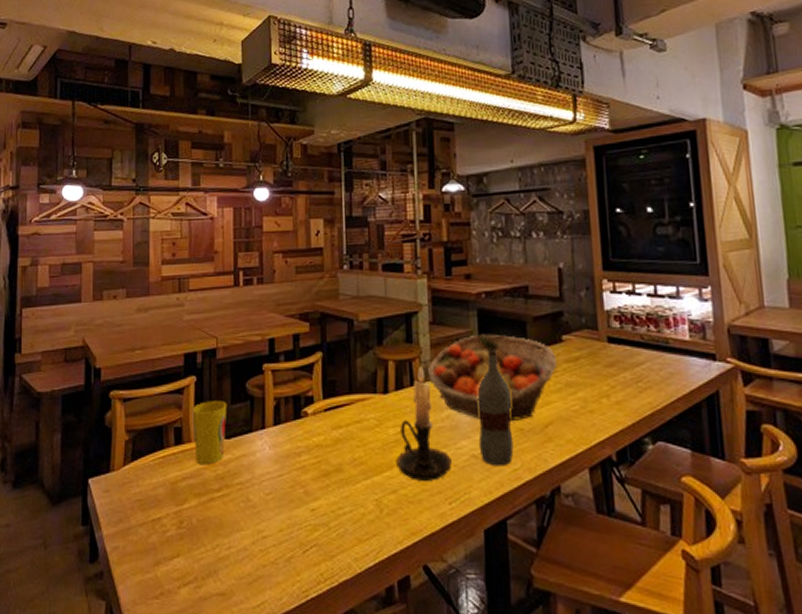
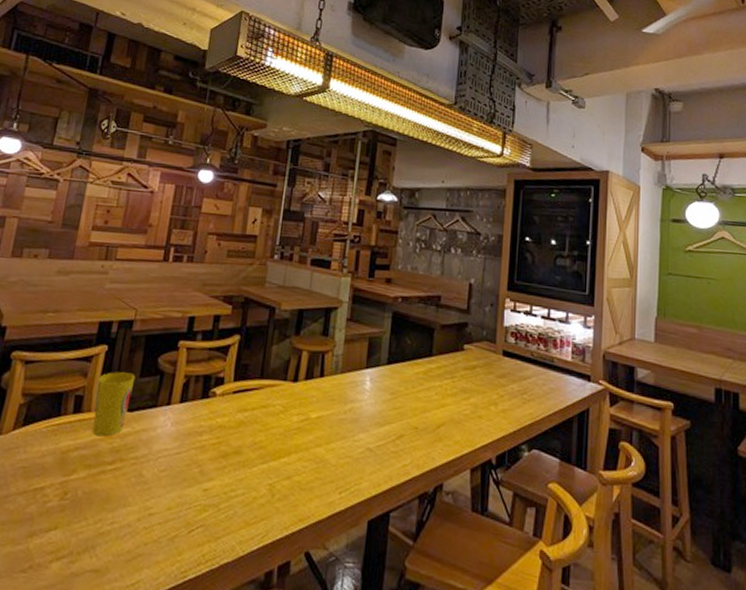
candle holder: present [396,365,452,480] -> none [295,358,348,470]
fruit basket: present [427,334,557,420] -> none [337,335,456,419]
bottle: present [477,348,514,467] -> none [374,349,412,462]

